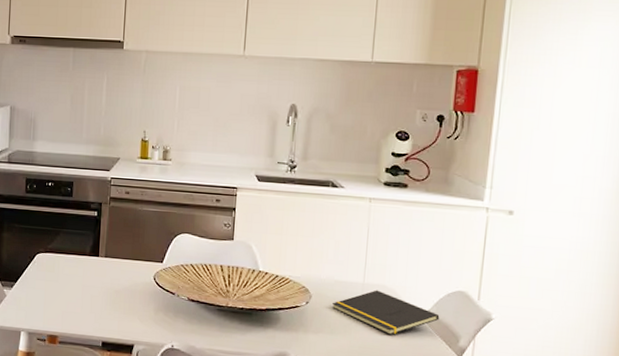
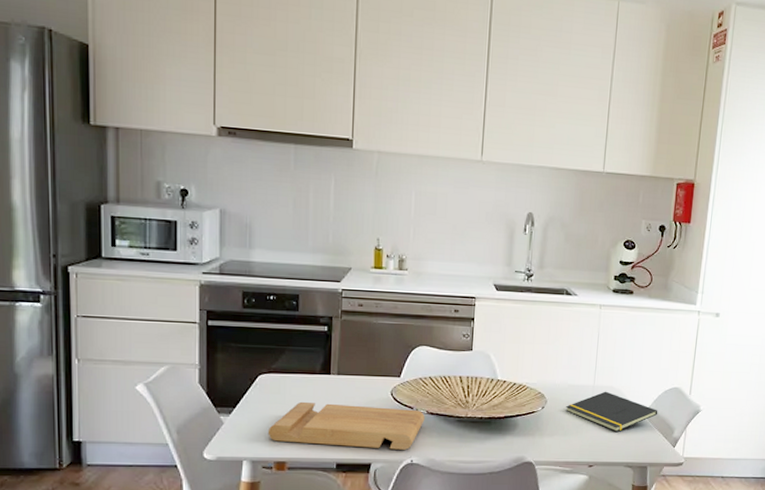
cutting board: none [42,280,186,335] -> present [267,401,425,450]

